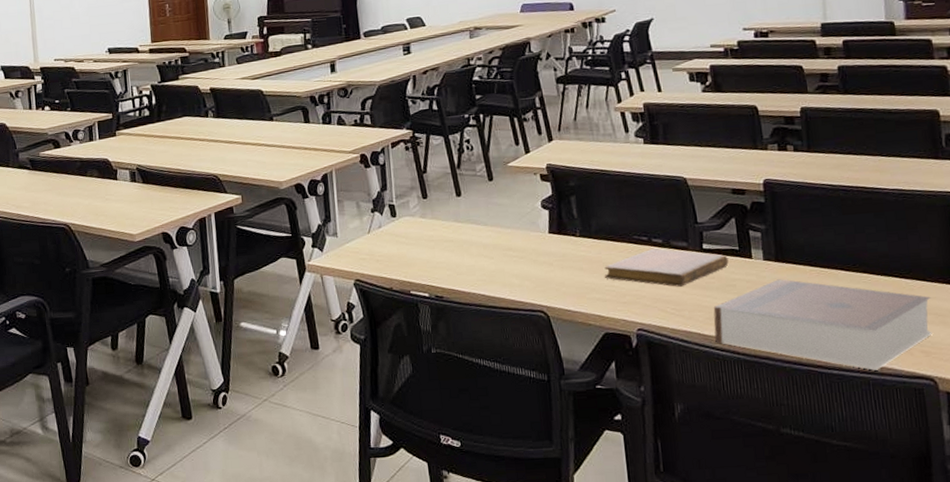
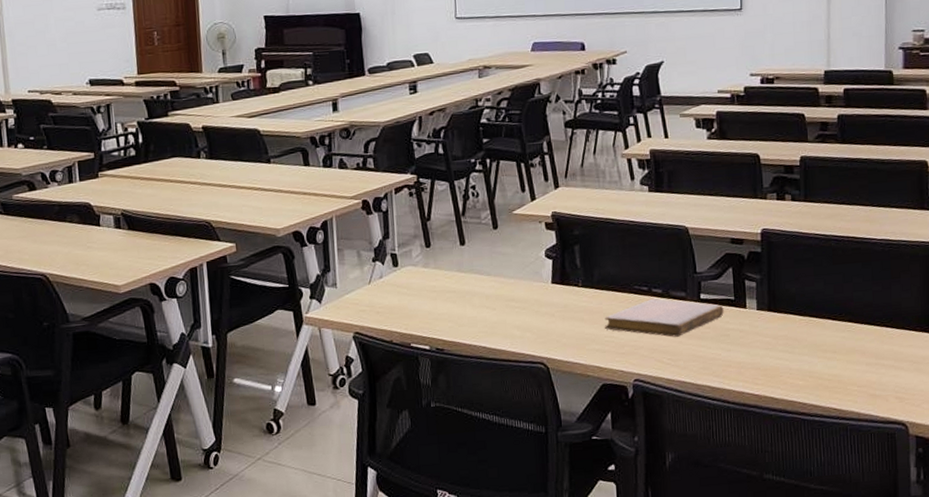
book: present [713,279,932,371] -> none [707,328,908,417]

